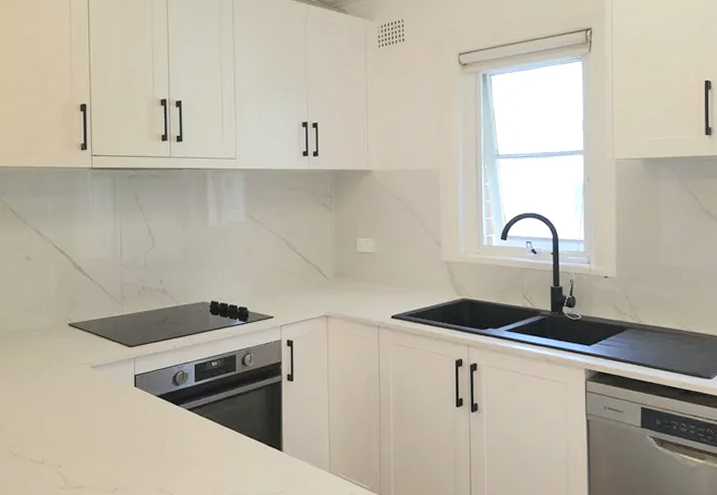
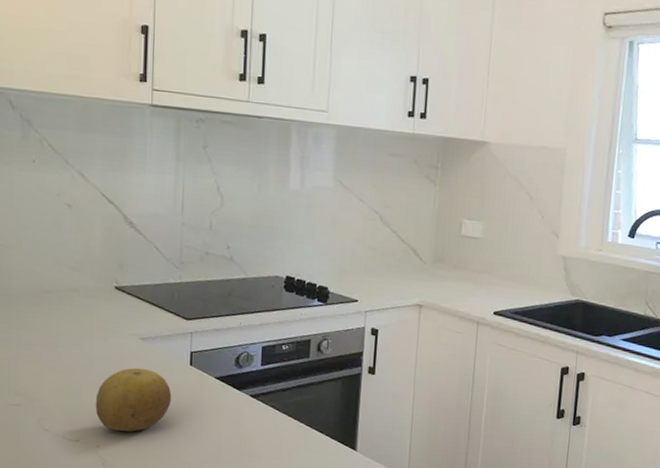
fruit: none [56,393,120,450] -> present [95,367,172,432]

